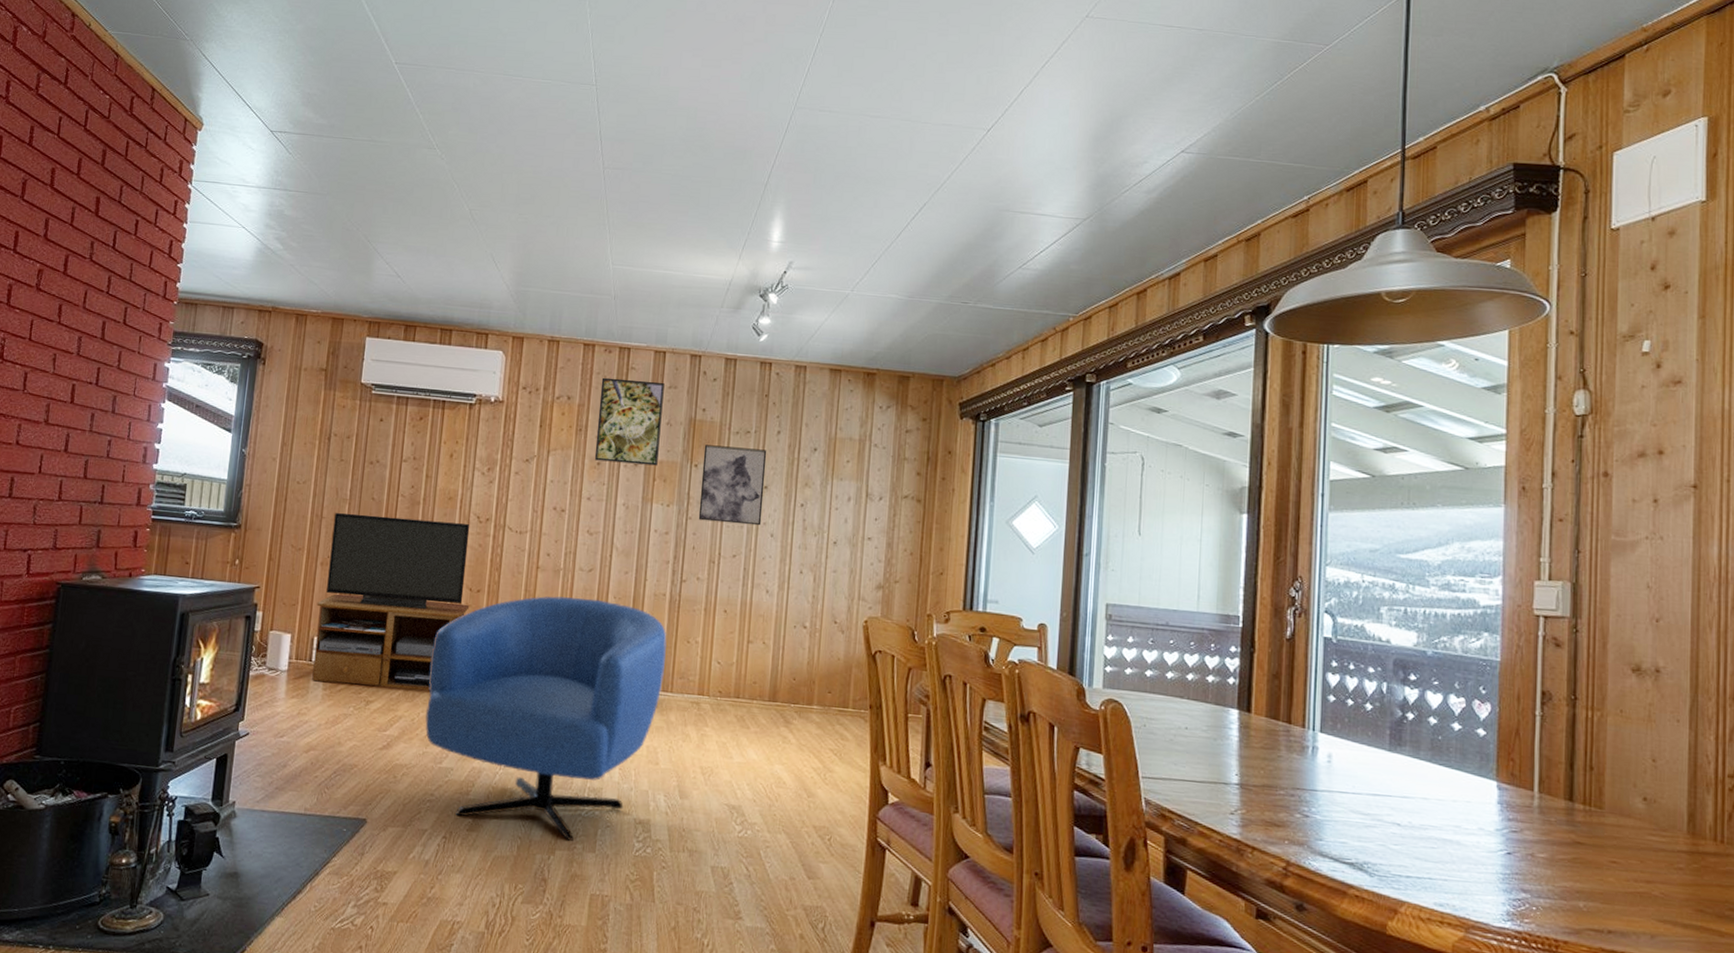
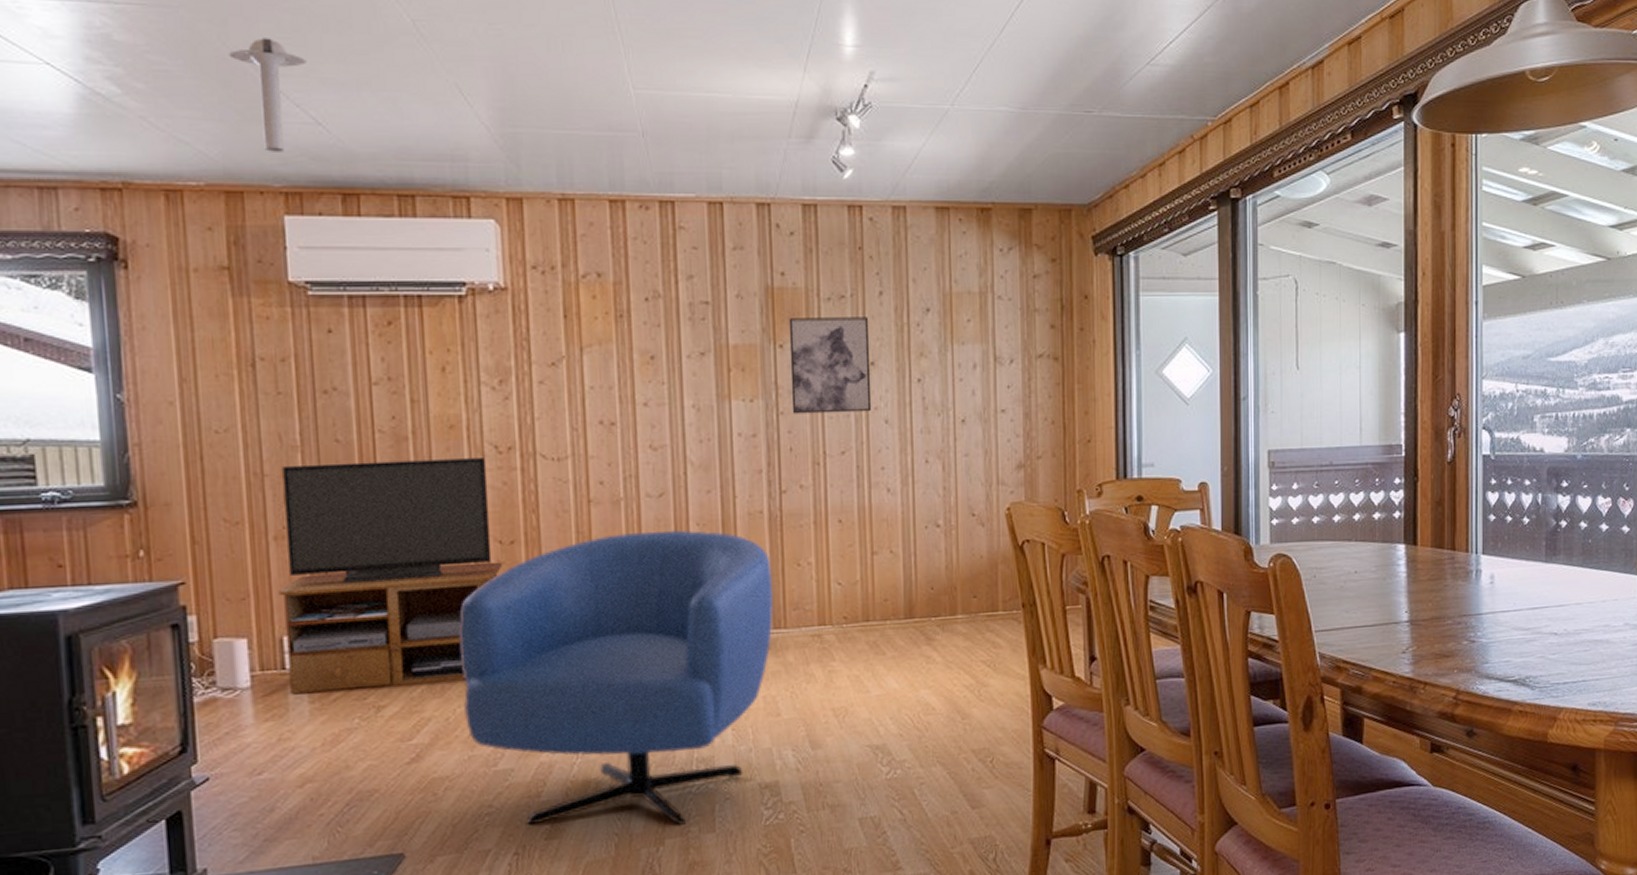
ceiling light: none [350,217,398,294] -> present [228,38,307,152]
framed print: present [594,377,665,466] -> none [640,242,731,354]

